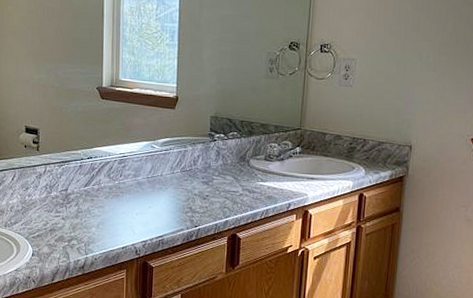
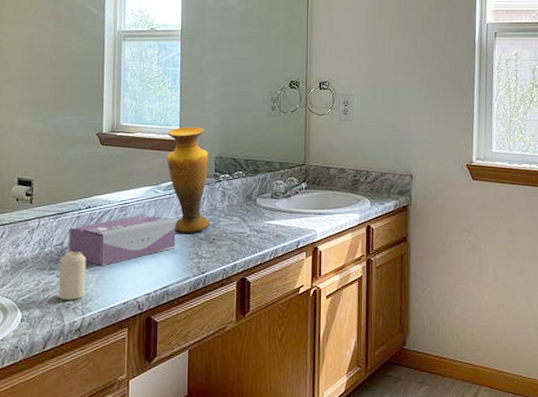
candle: none [64,196,89,241] -> present [58,250,86,300]
tissue box: none [72,168,172,213] -> present [68,215,176,266]
vase: none [163,84,205,189] -> present [166,126,210,233]

